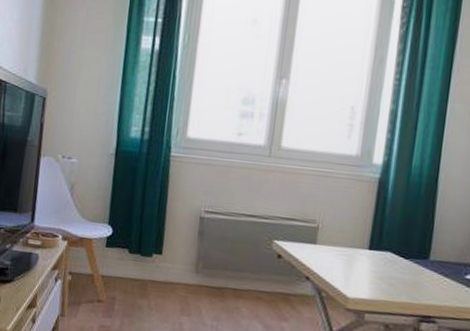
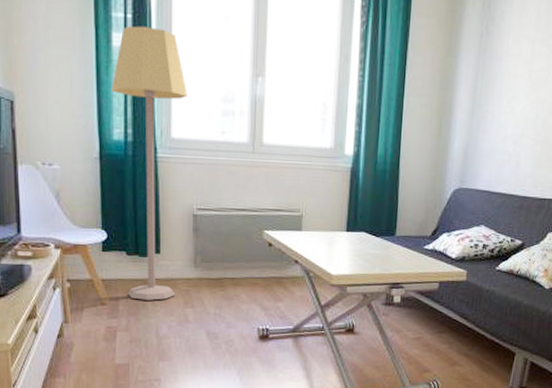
lamp: none [125,29,208,304] -> present [110,26,188,301]

